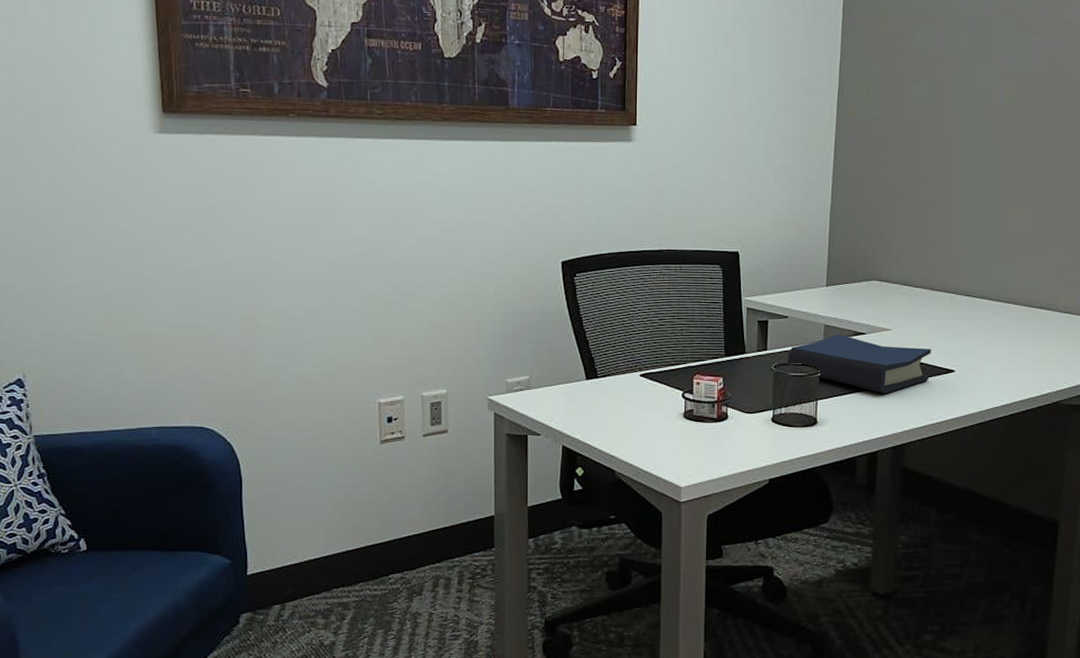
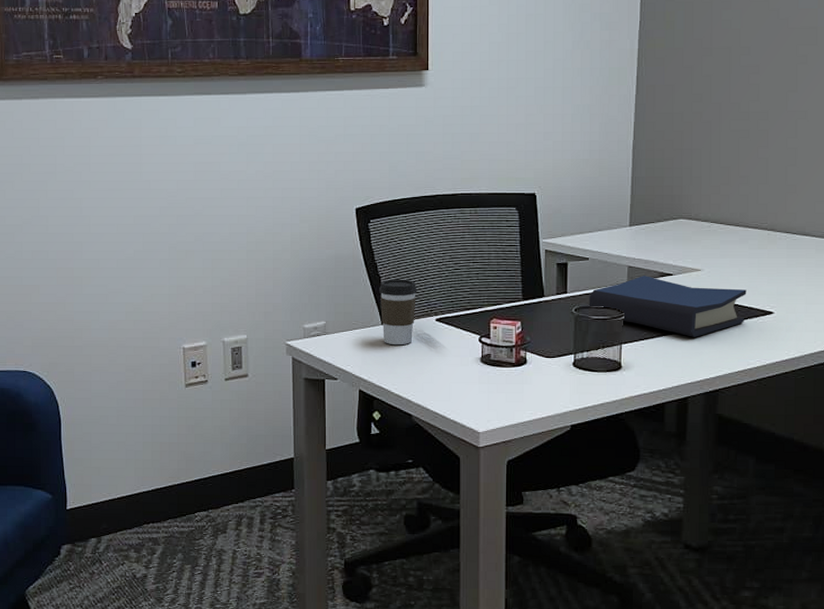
coffee cup: none [584,334,622,401] -> present [379,279,417,346]

